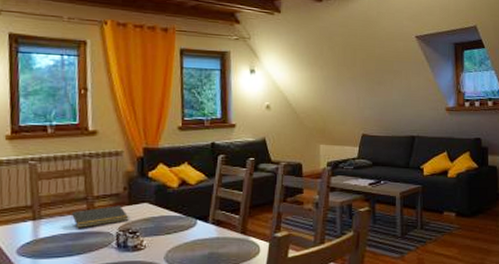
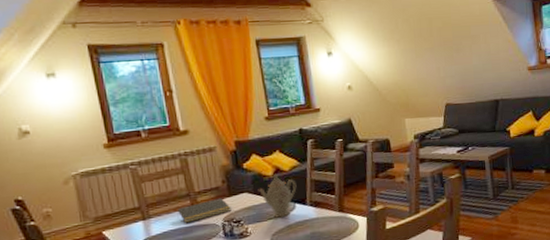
teapot: none [160,186,201,233] -> present [258,173,297,218]

